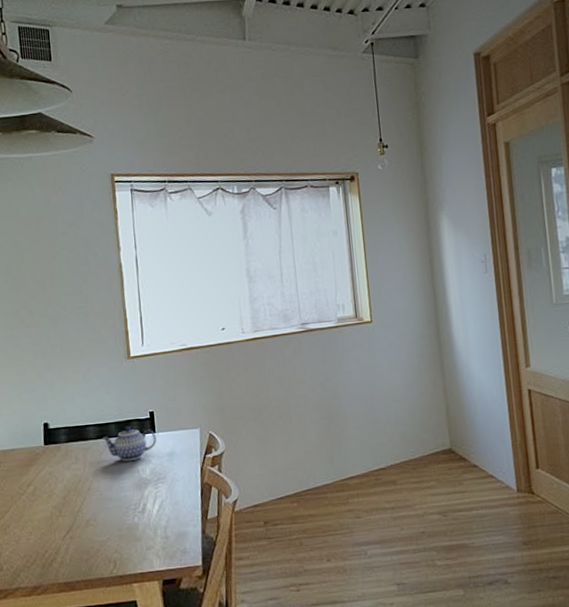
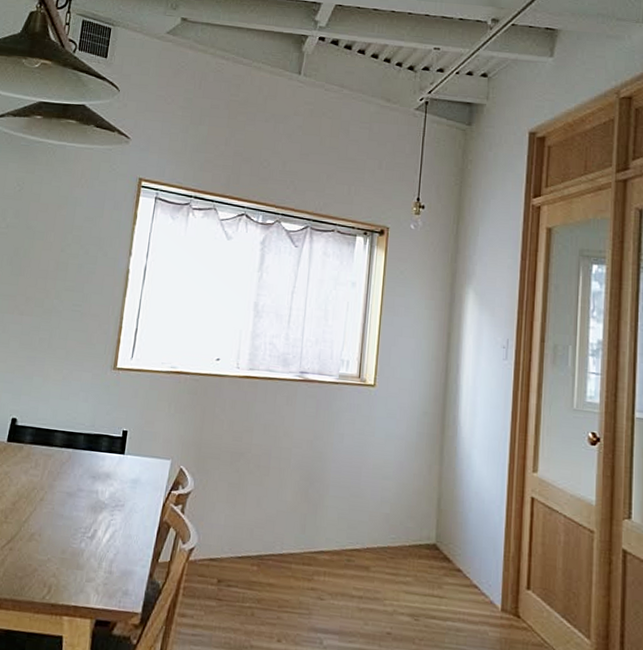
teapot: present [102,426,157,461] -> none [67,441,124,480]

